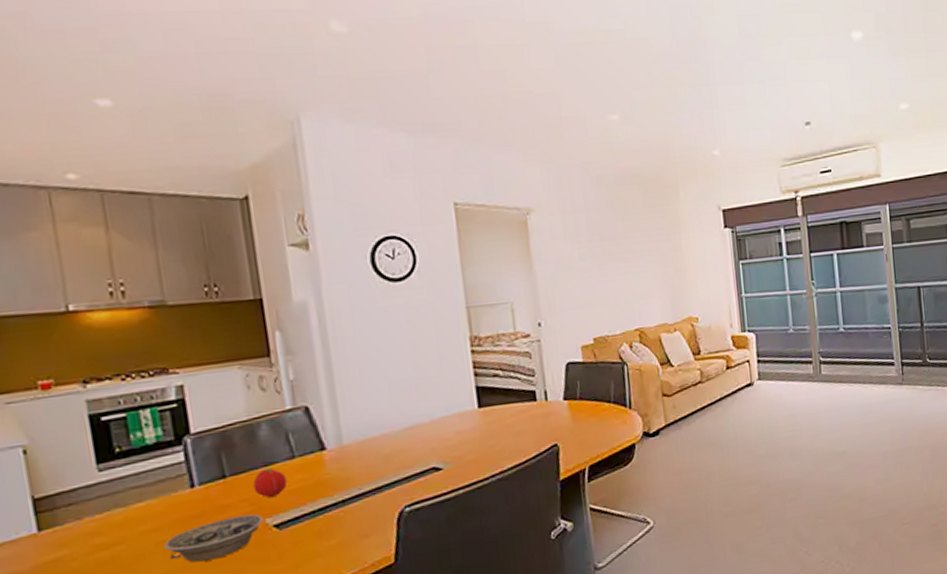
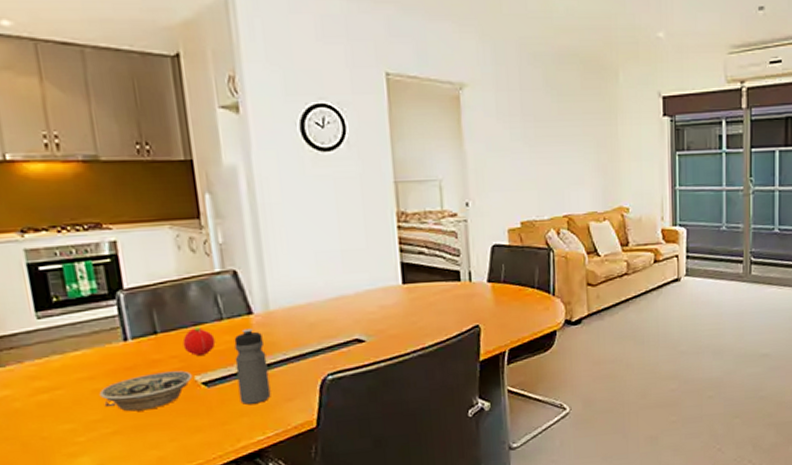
water bottle: none [306,464,346,545] -> present [234,328,271,404]

